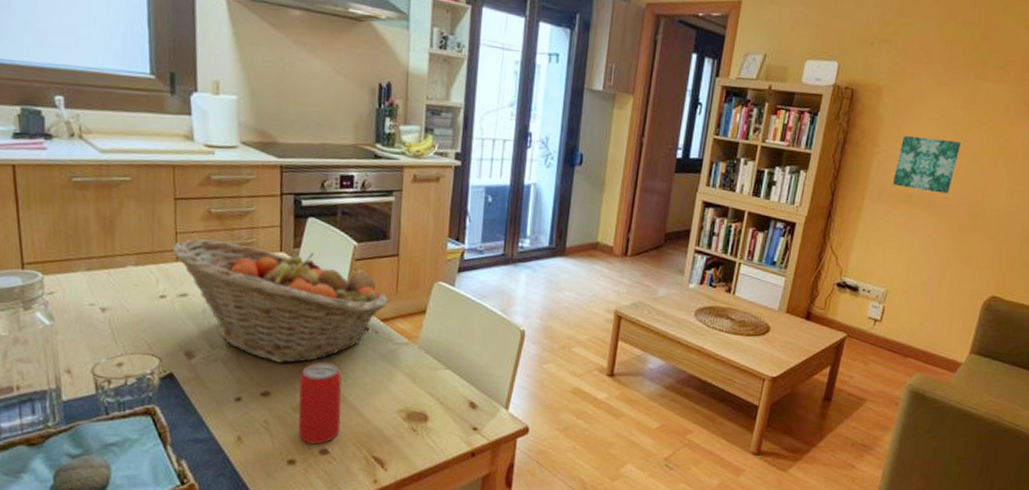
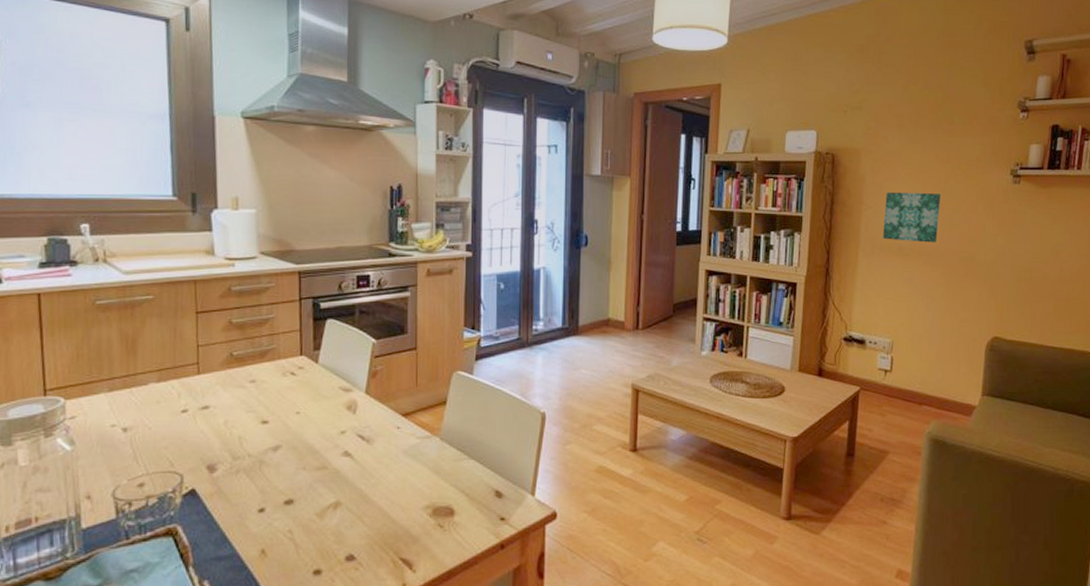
fruit basket: present [172,239,389,363] -> none [194,350,409,468]
beverage can: present [298,362,342,445] -> none [322,464,366,551]

